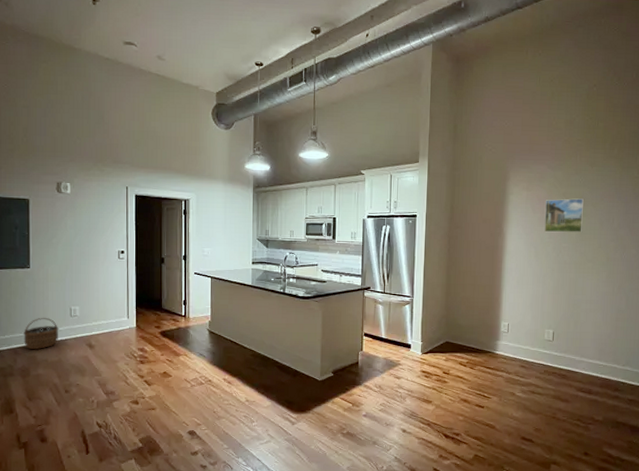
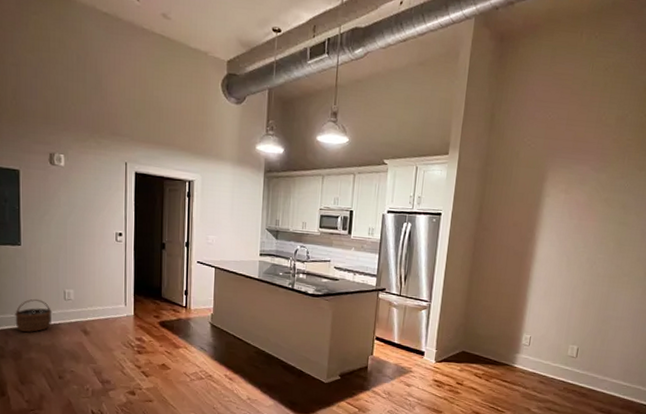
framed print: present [544,198,584,233] -> none [580,205,627,243]

